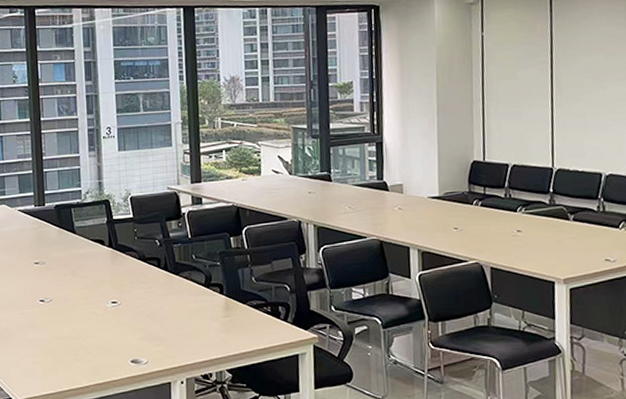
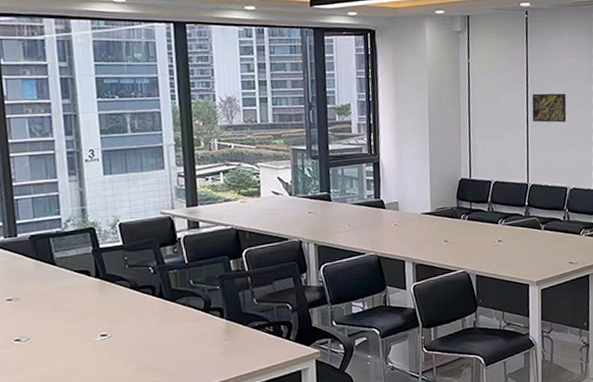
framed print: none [557,66,601,100] -> present [532,93,567,123]

